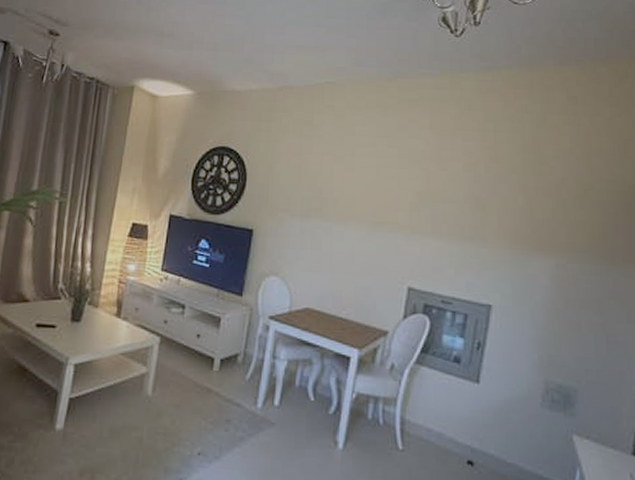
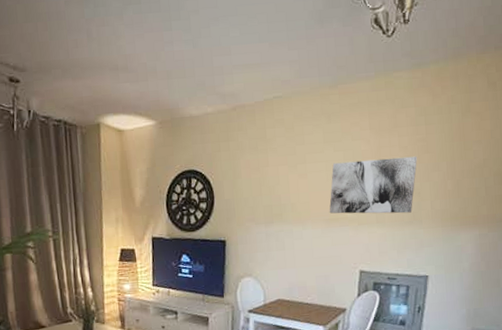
wall art: none [376,159,484,227] -> present [329,156,418,214]

